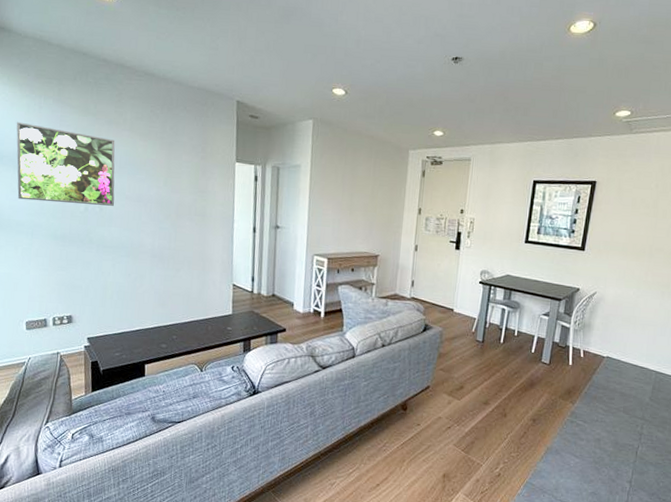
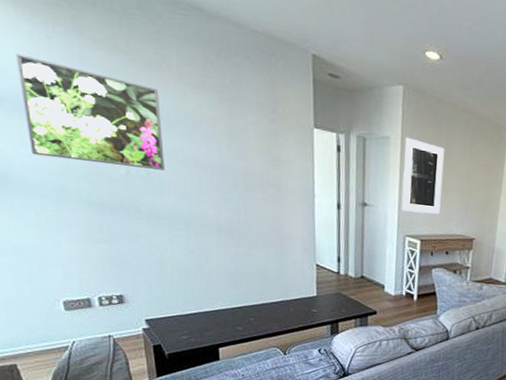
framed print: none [310,164,350,233] -> present [401,137,445,214]

